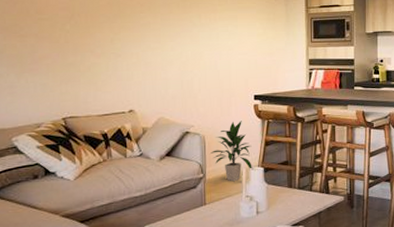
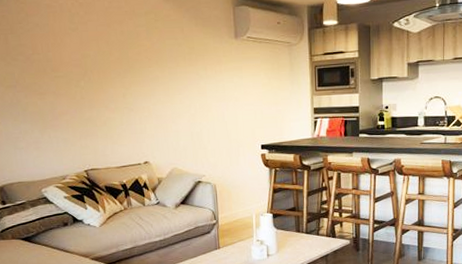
indoor plant: present [210,121,252,182] -> none [222,170,262,227]

